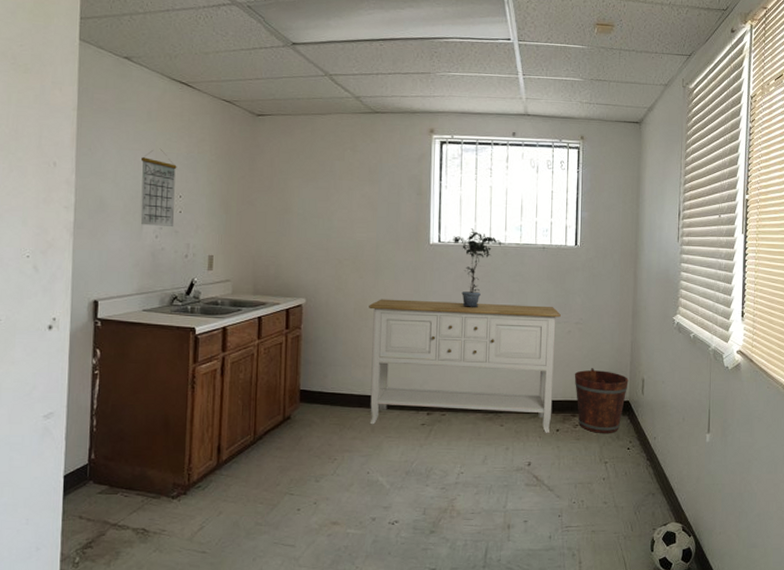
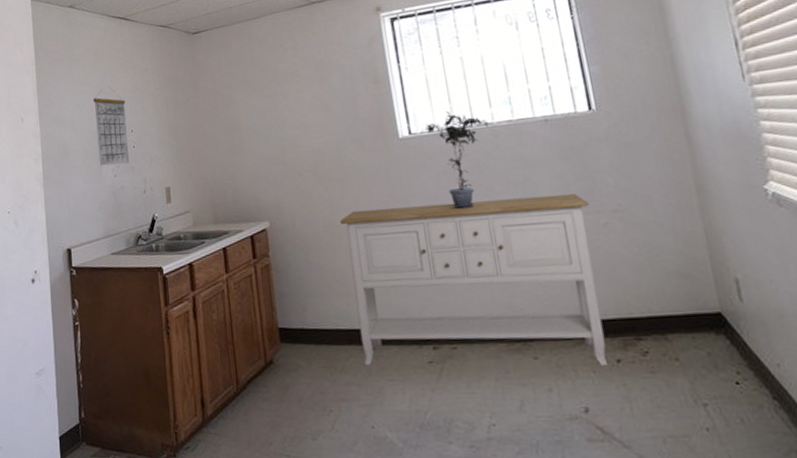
bucket: present [574,368,629,433] -> none [626,270,716,362]

